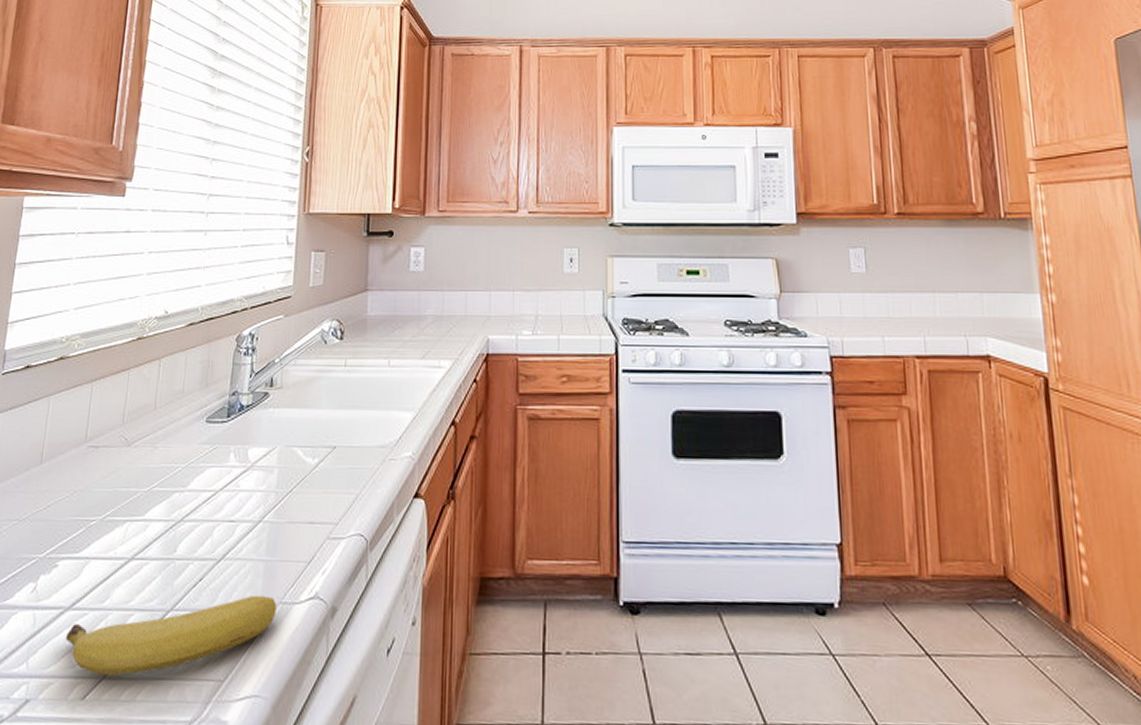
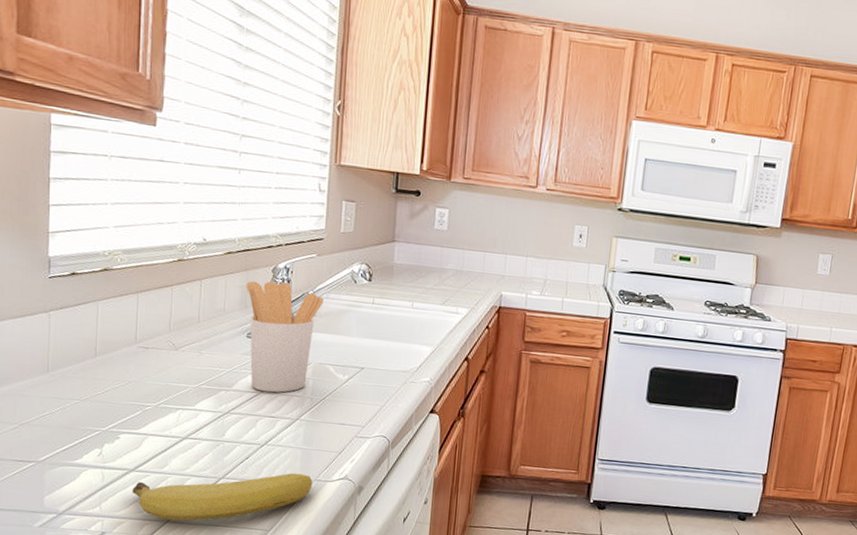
utensil holder: none [207,351,291,489] -> present [246,280,323,393]

